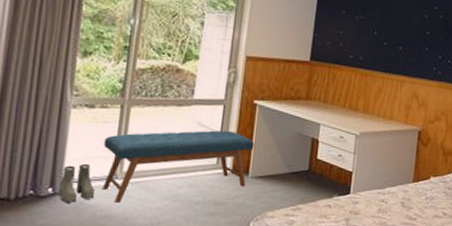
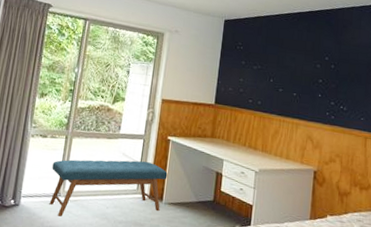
boots: present [58,163,94,203] -> none [18,182,44,213]

